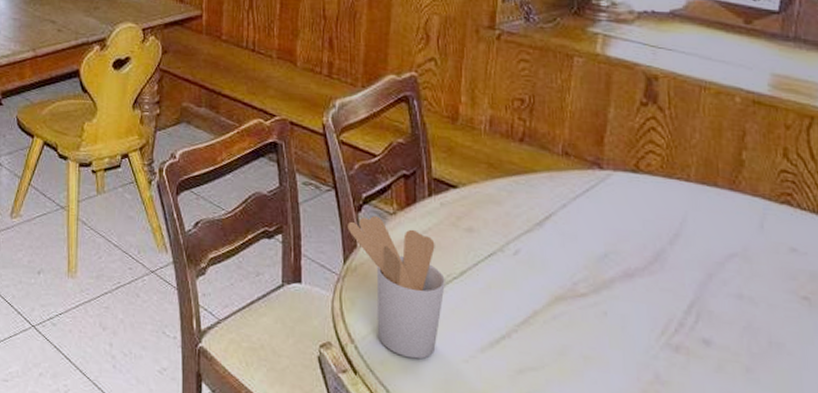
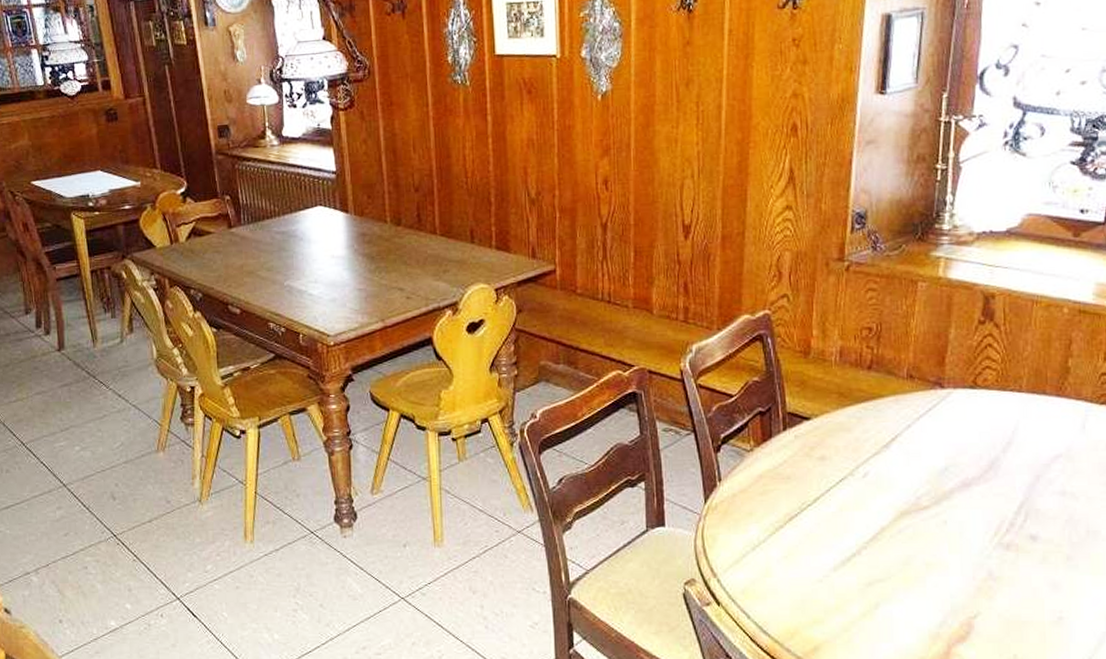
utensil holder: present [347,216,445,359] -> none [707,454,800,585]

